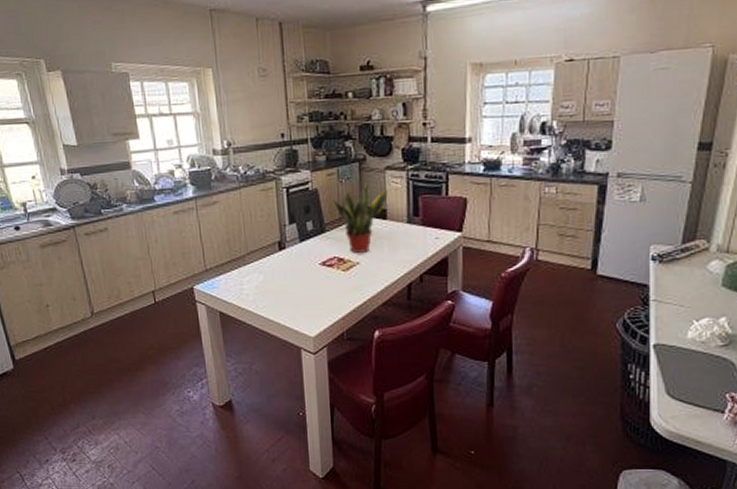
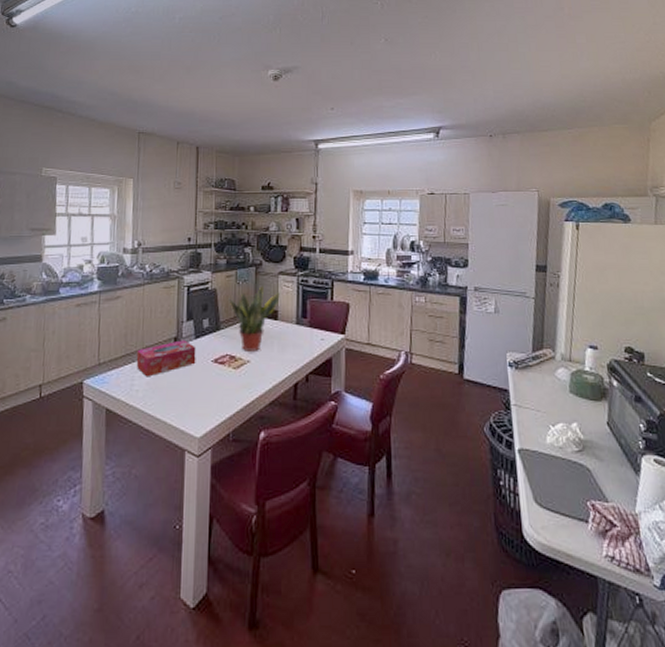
tissue box: none [241,244,303,282] -> present [136,340,196,377]

